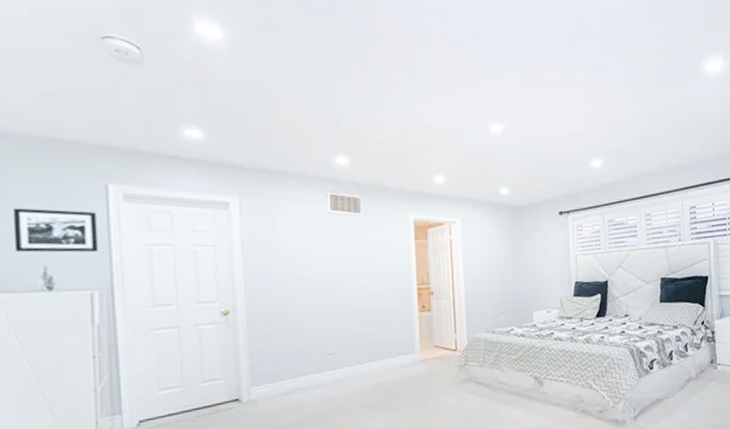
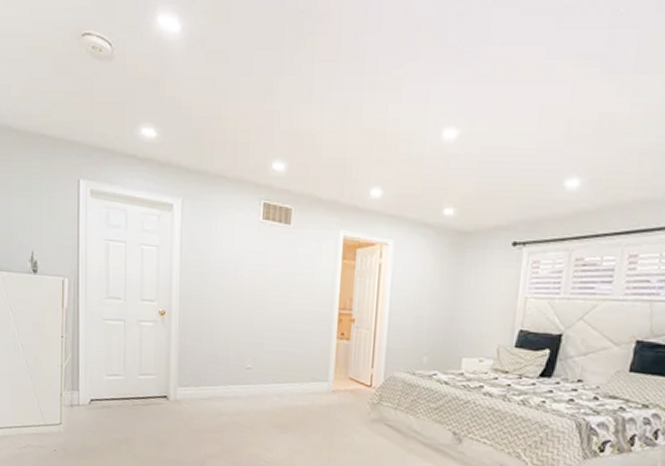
picture frame: present [13,208,98,253] -> none [13,197,70,243]

